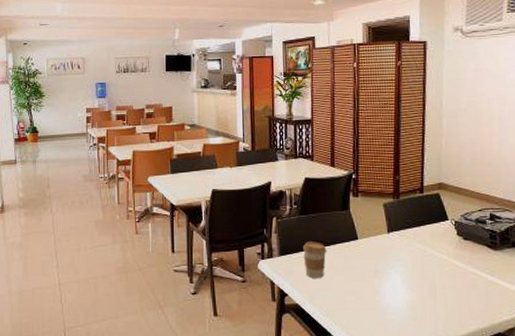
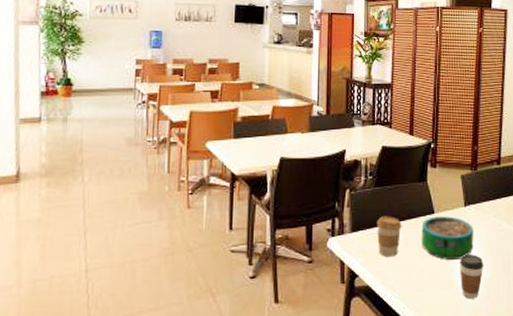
decorative bowl: none [346,242,398,282] -> present [421,216,474,260]
coffee cup: none [384,278,410,319] -> present [459,255,484,299]

